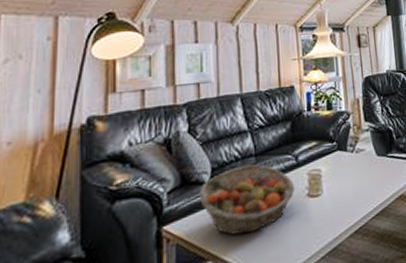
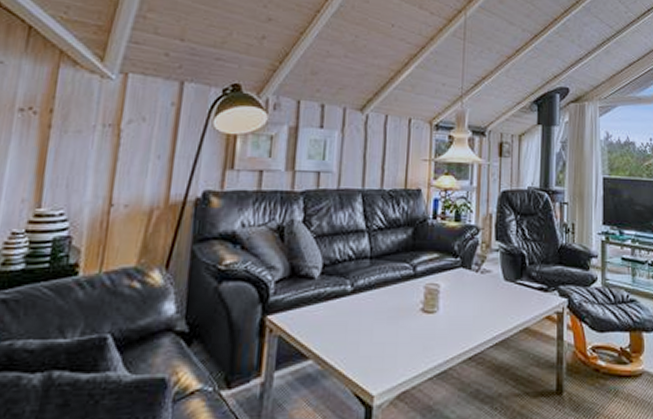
fruit basket: present [198,164,294,236] -> none [306,266,408,339]

